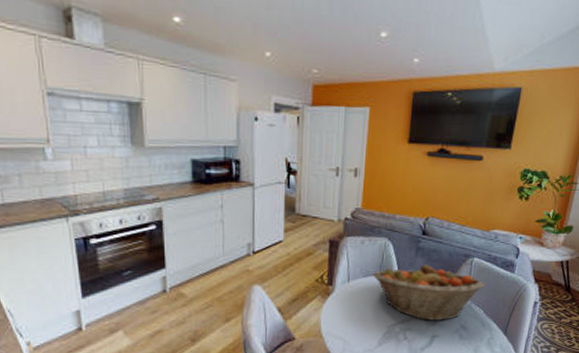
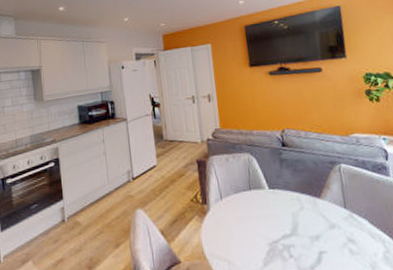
fruit basket: present [373,264,485,322] -> none [243,175,362,236]

